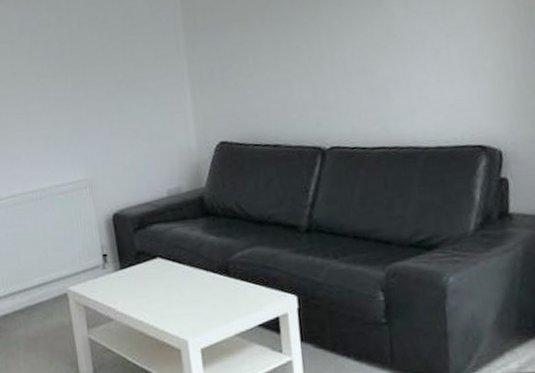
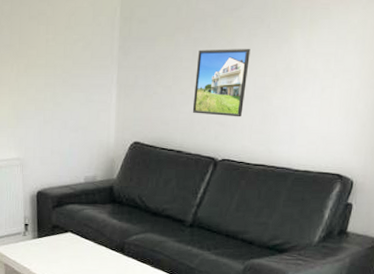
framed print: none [278,20,345,101] -> present [192,48,250,117]

